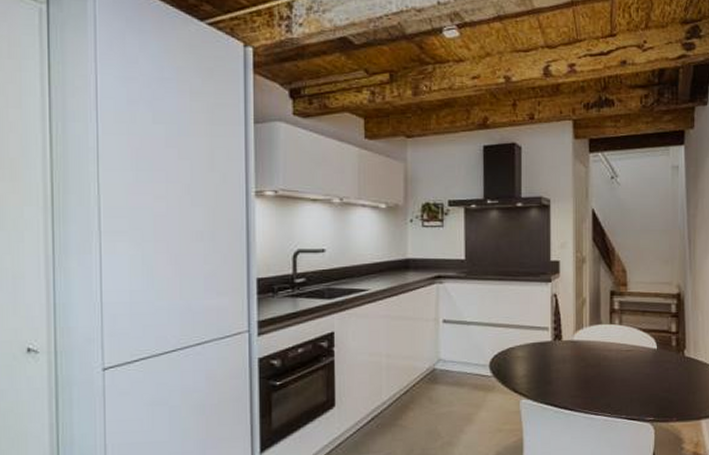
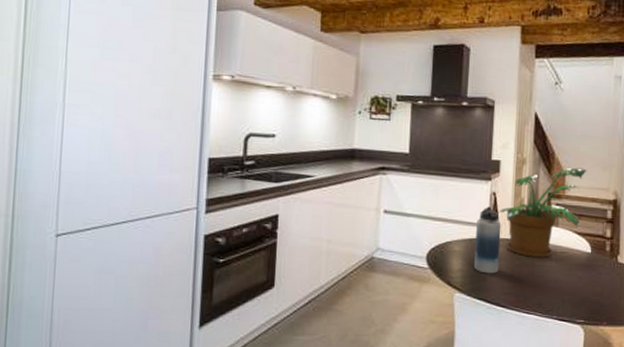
water bottle: none [539,309,564,378] -> present [474,207,502,274]
potted plant: none [561,263,648,358] -> present [498,167,587,258]

